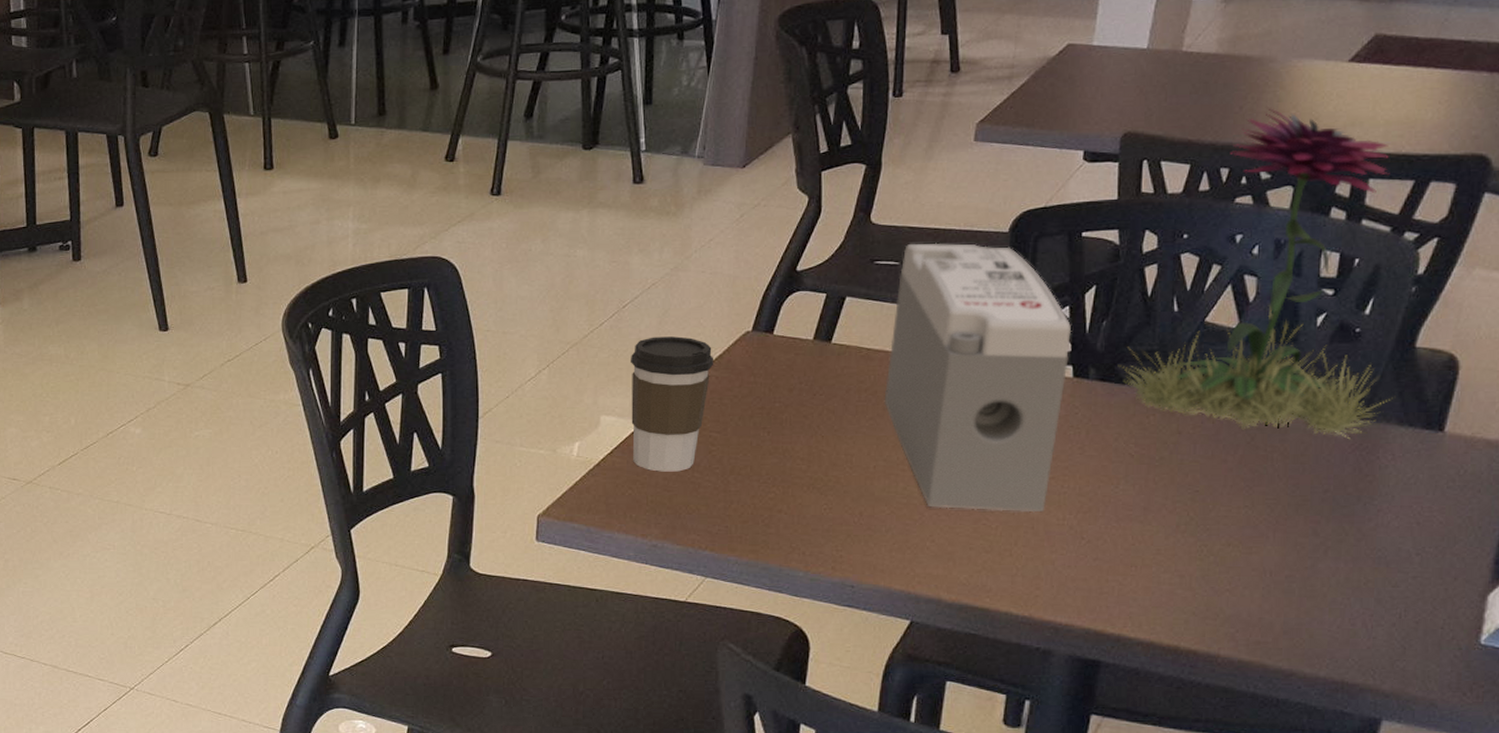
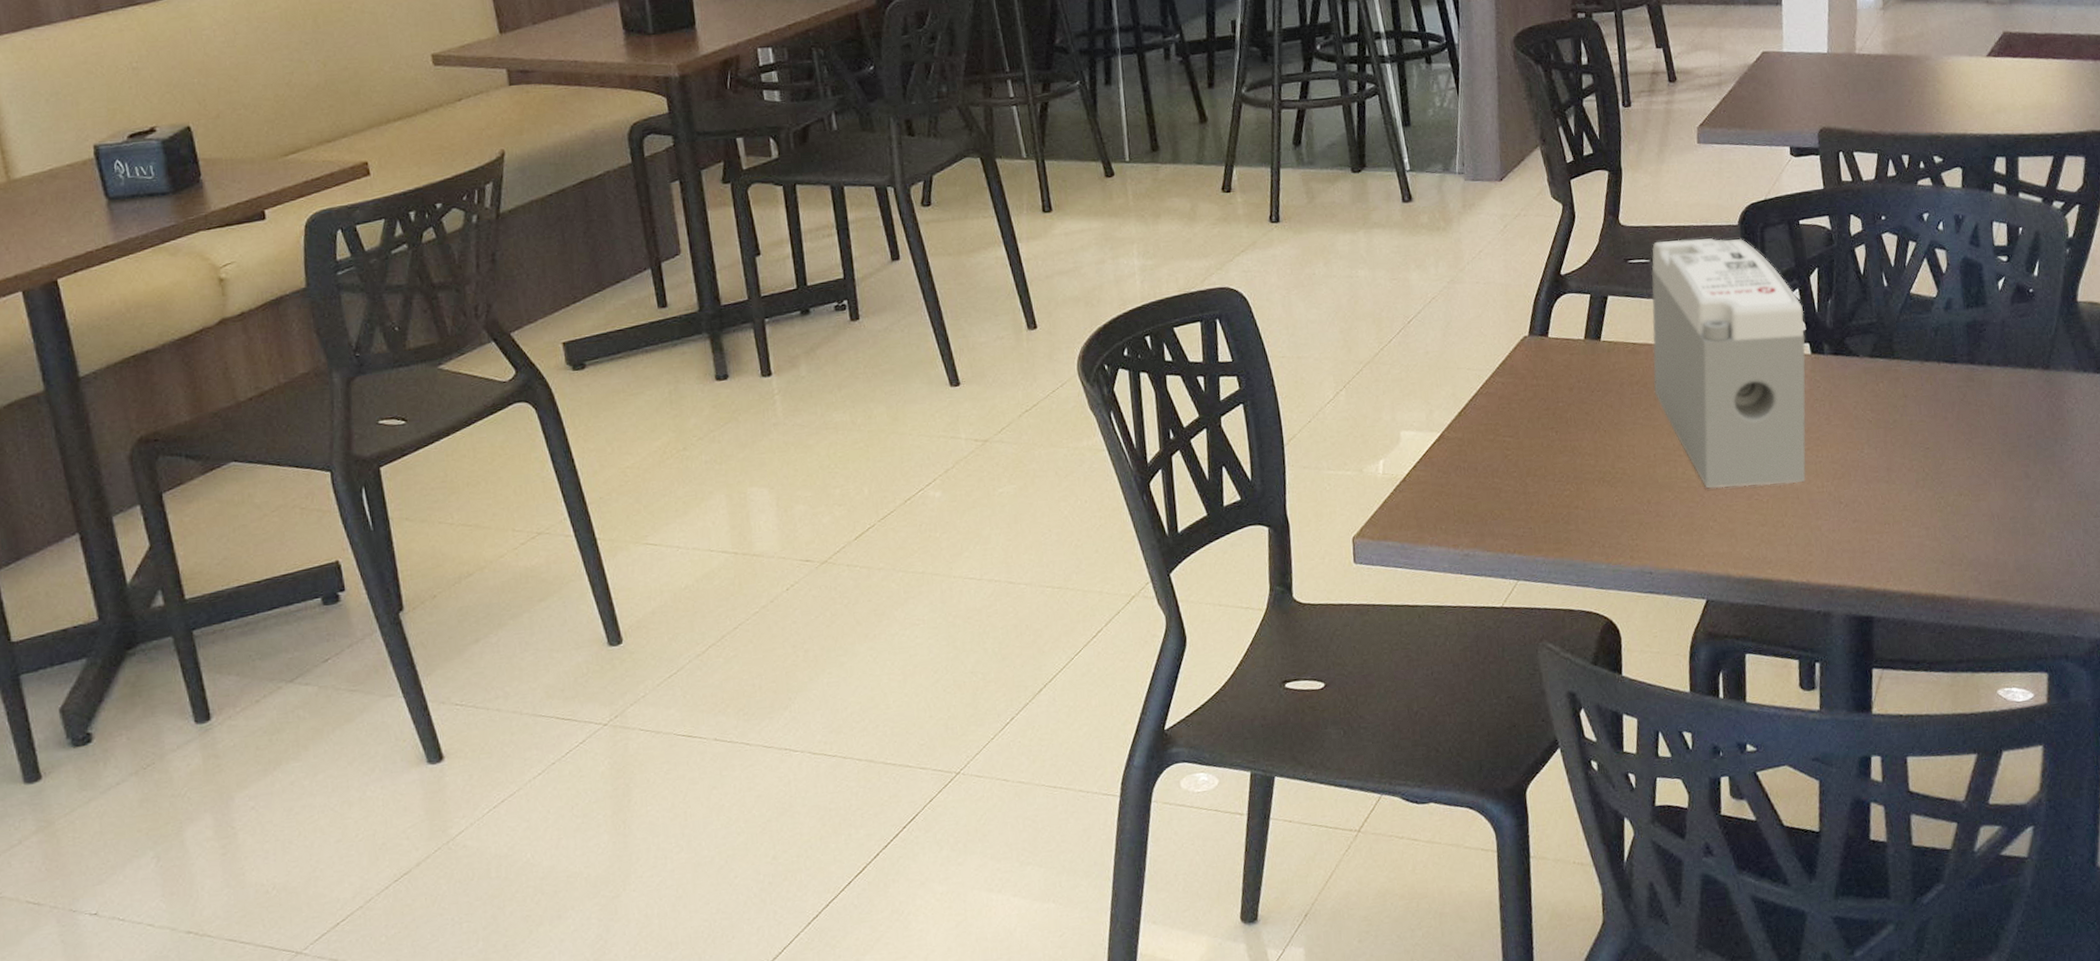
coffee cup: present [630,336,714,472] -> none [1421,346,1499,481]
flower: present [1118,107,1393,440] -> none [1846,99,2068,389]

